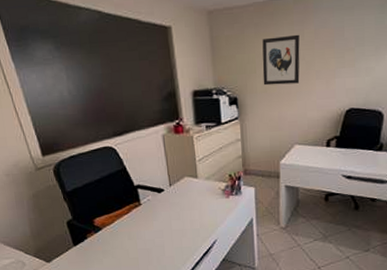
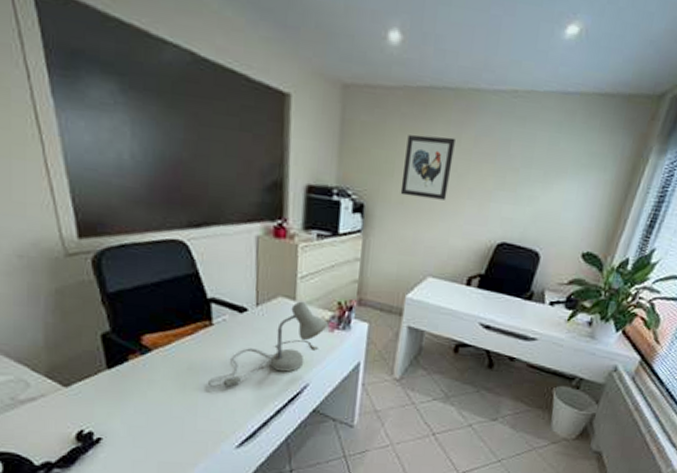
desk lamp: none [144,178,224,250] -> present [208,301,328,387]

